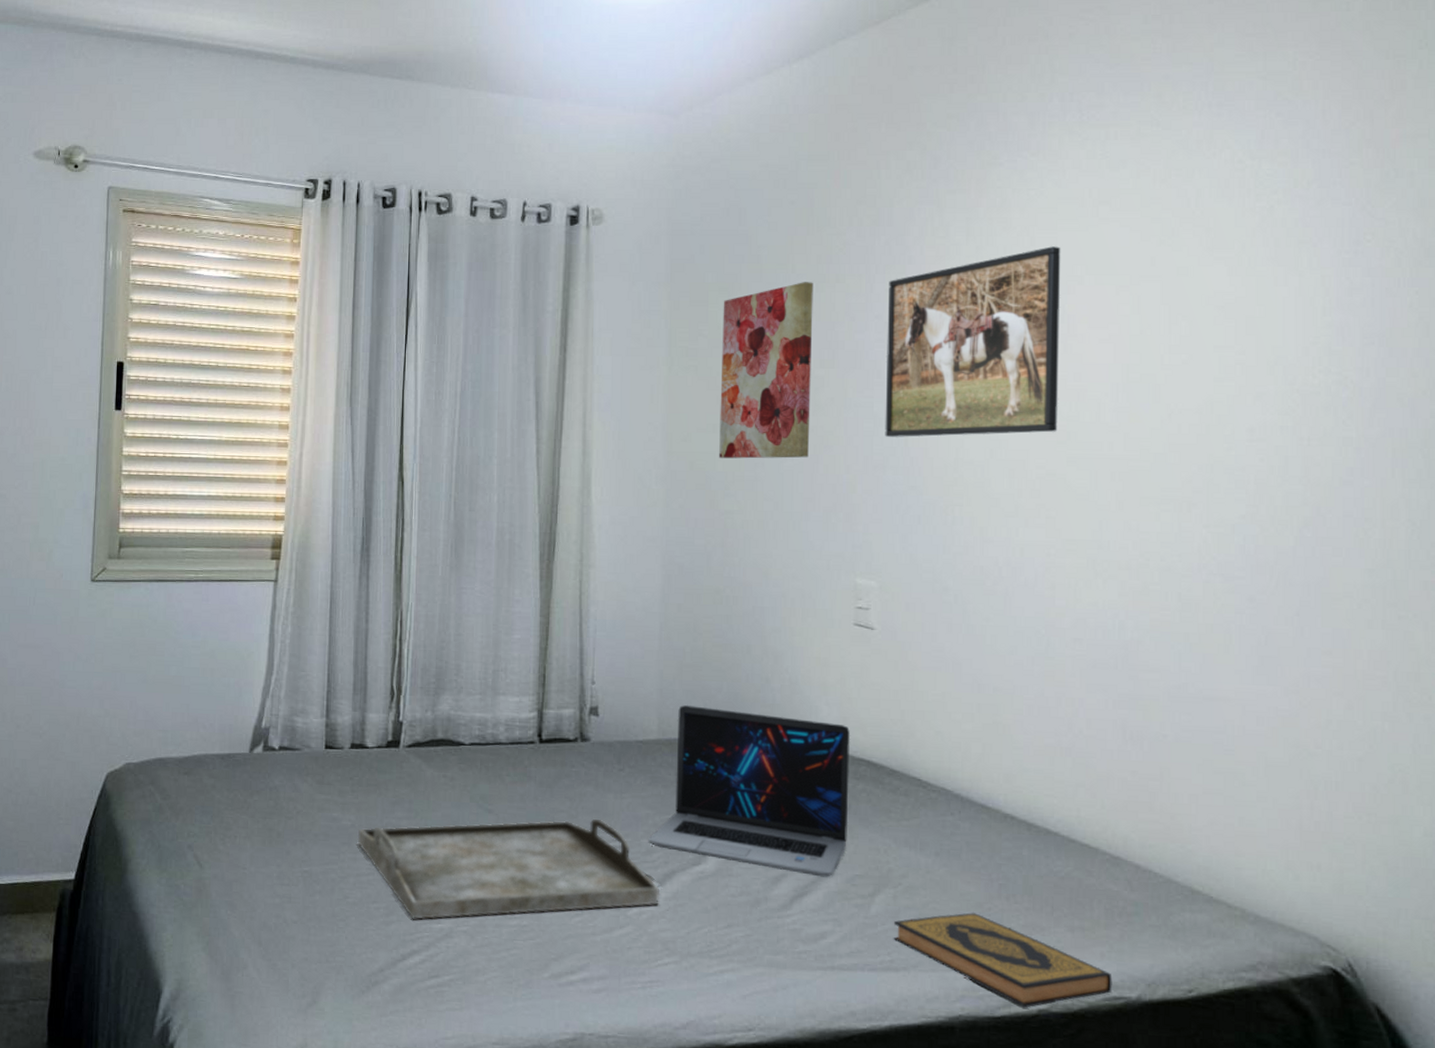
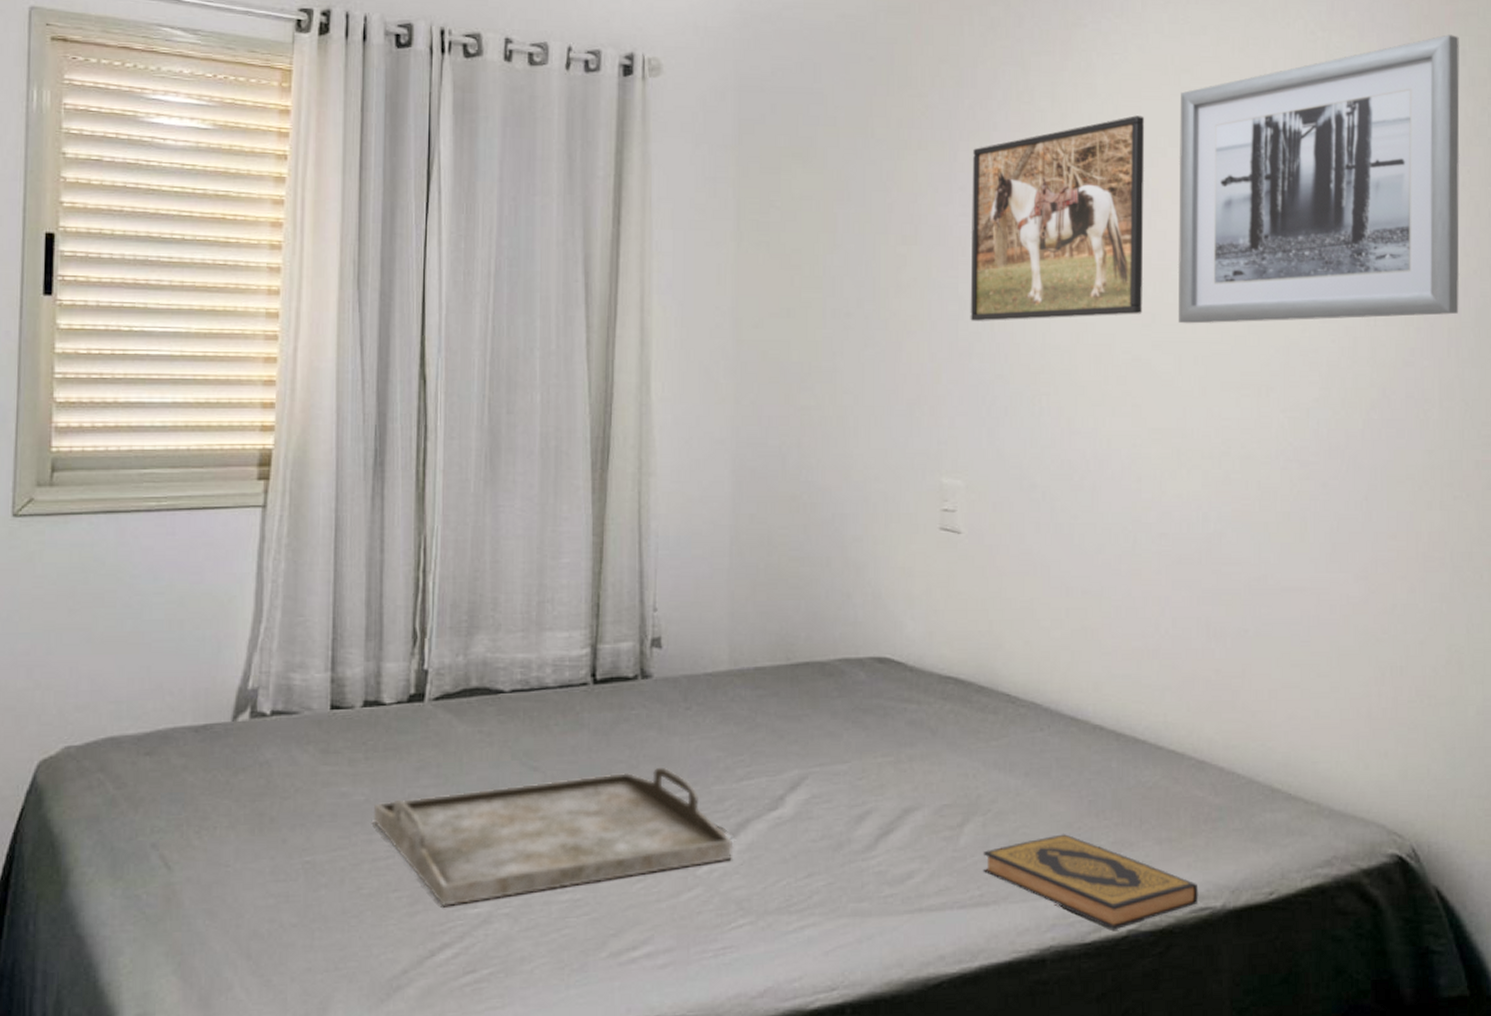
laptop: present [648,704,851,877] -> none [719,628,938,811]
wall art: present [719,282,813,459] -> none [794,148,894,347]
wall art: none [1094,157,1407,442] -> present [1177,34,1460,324]

